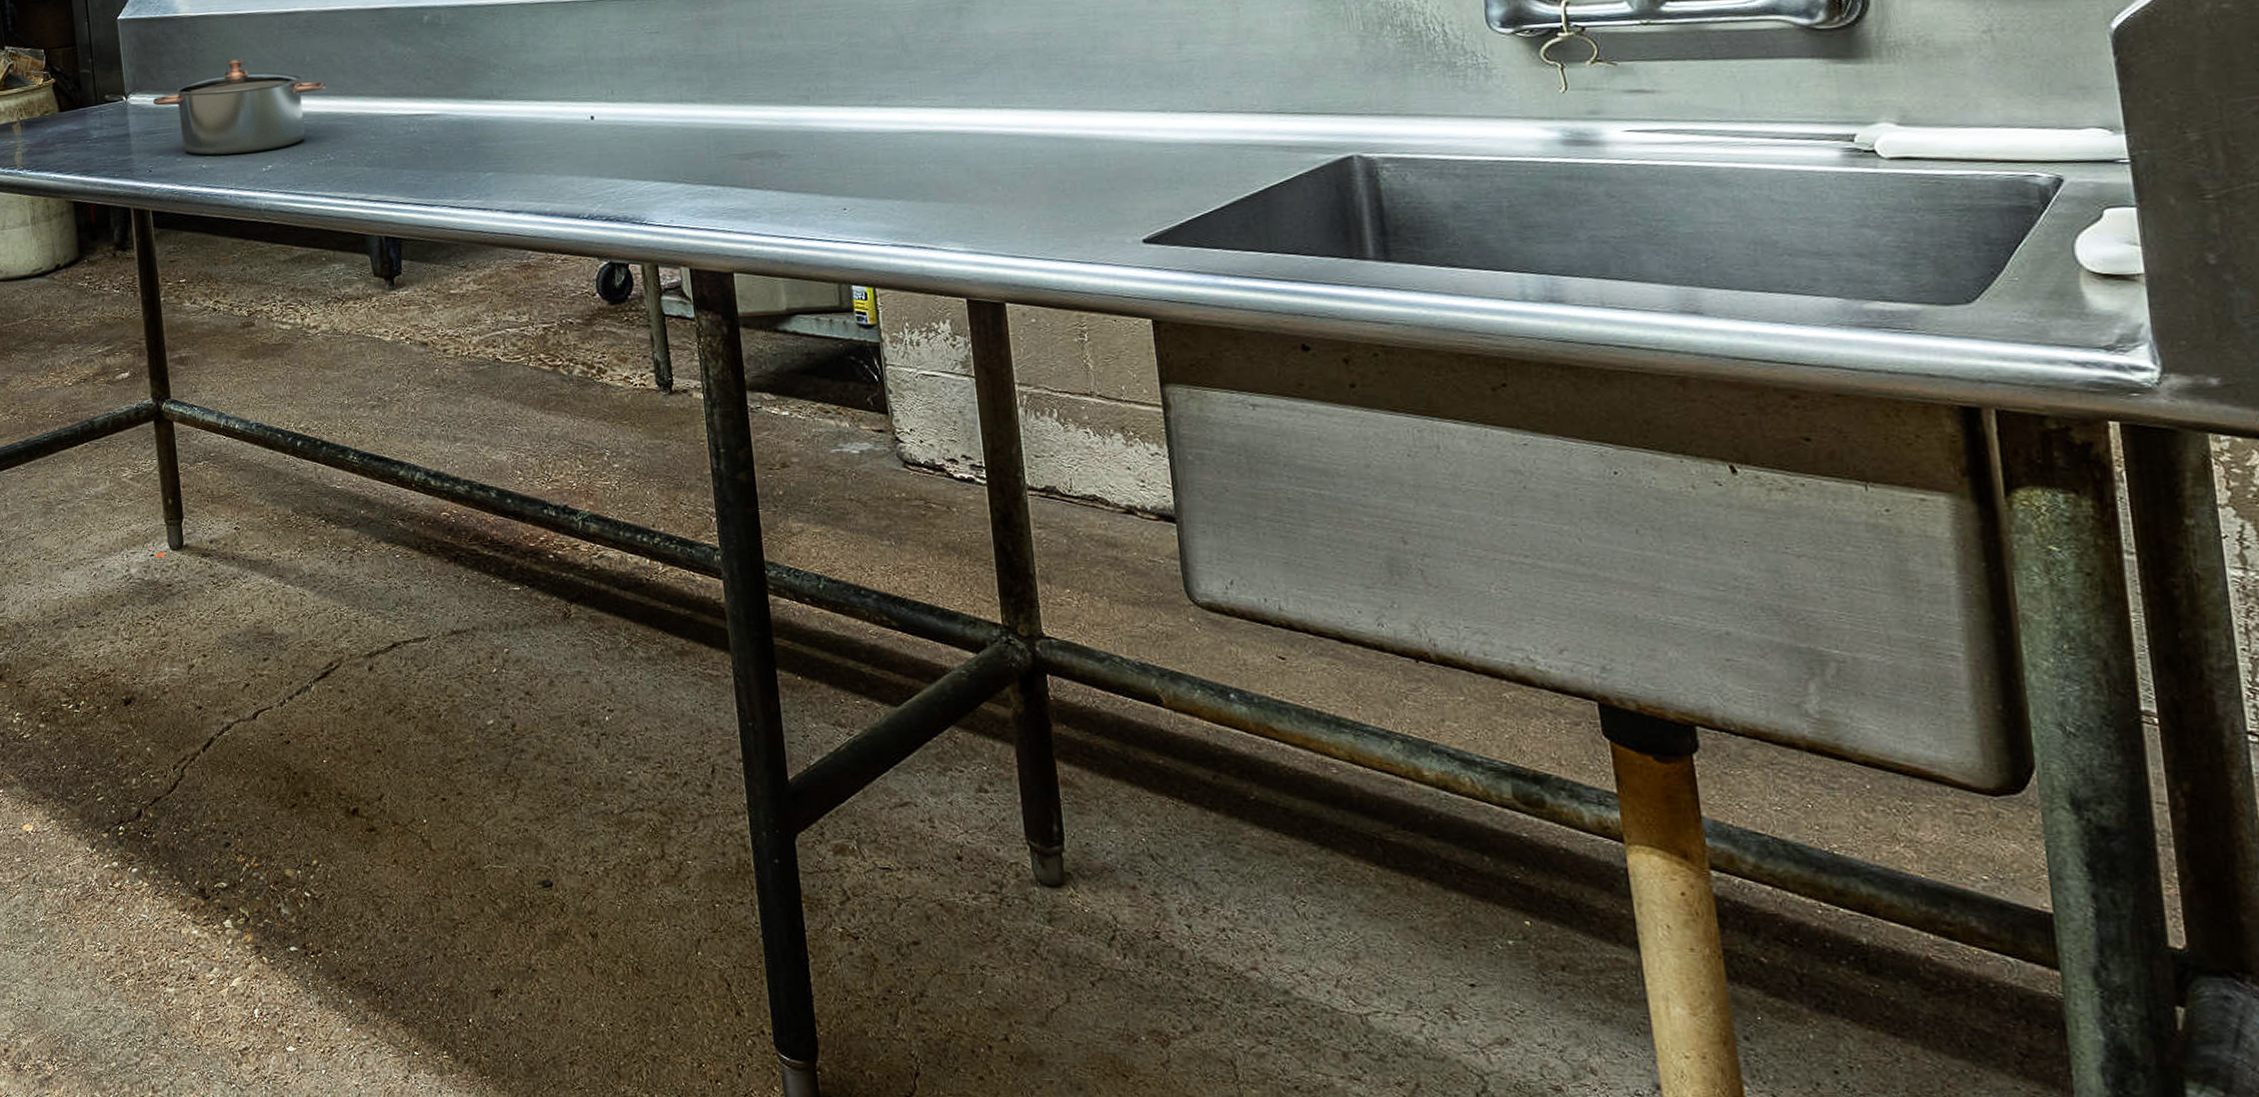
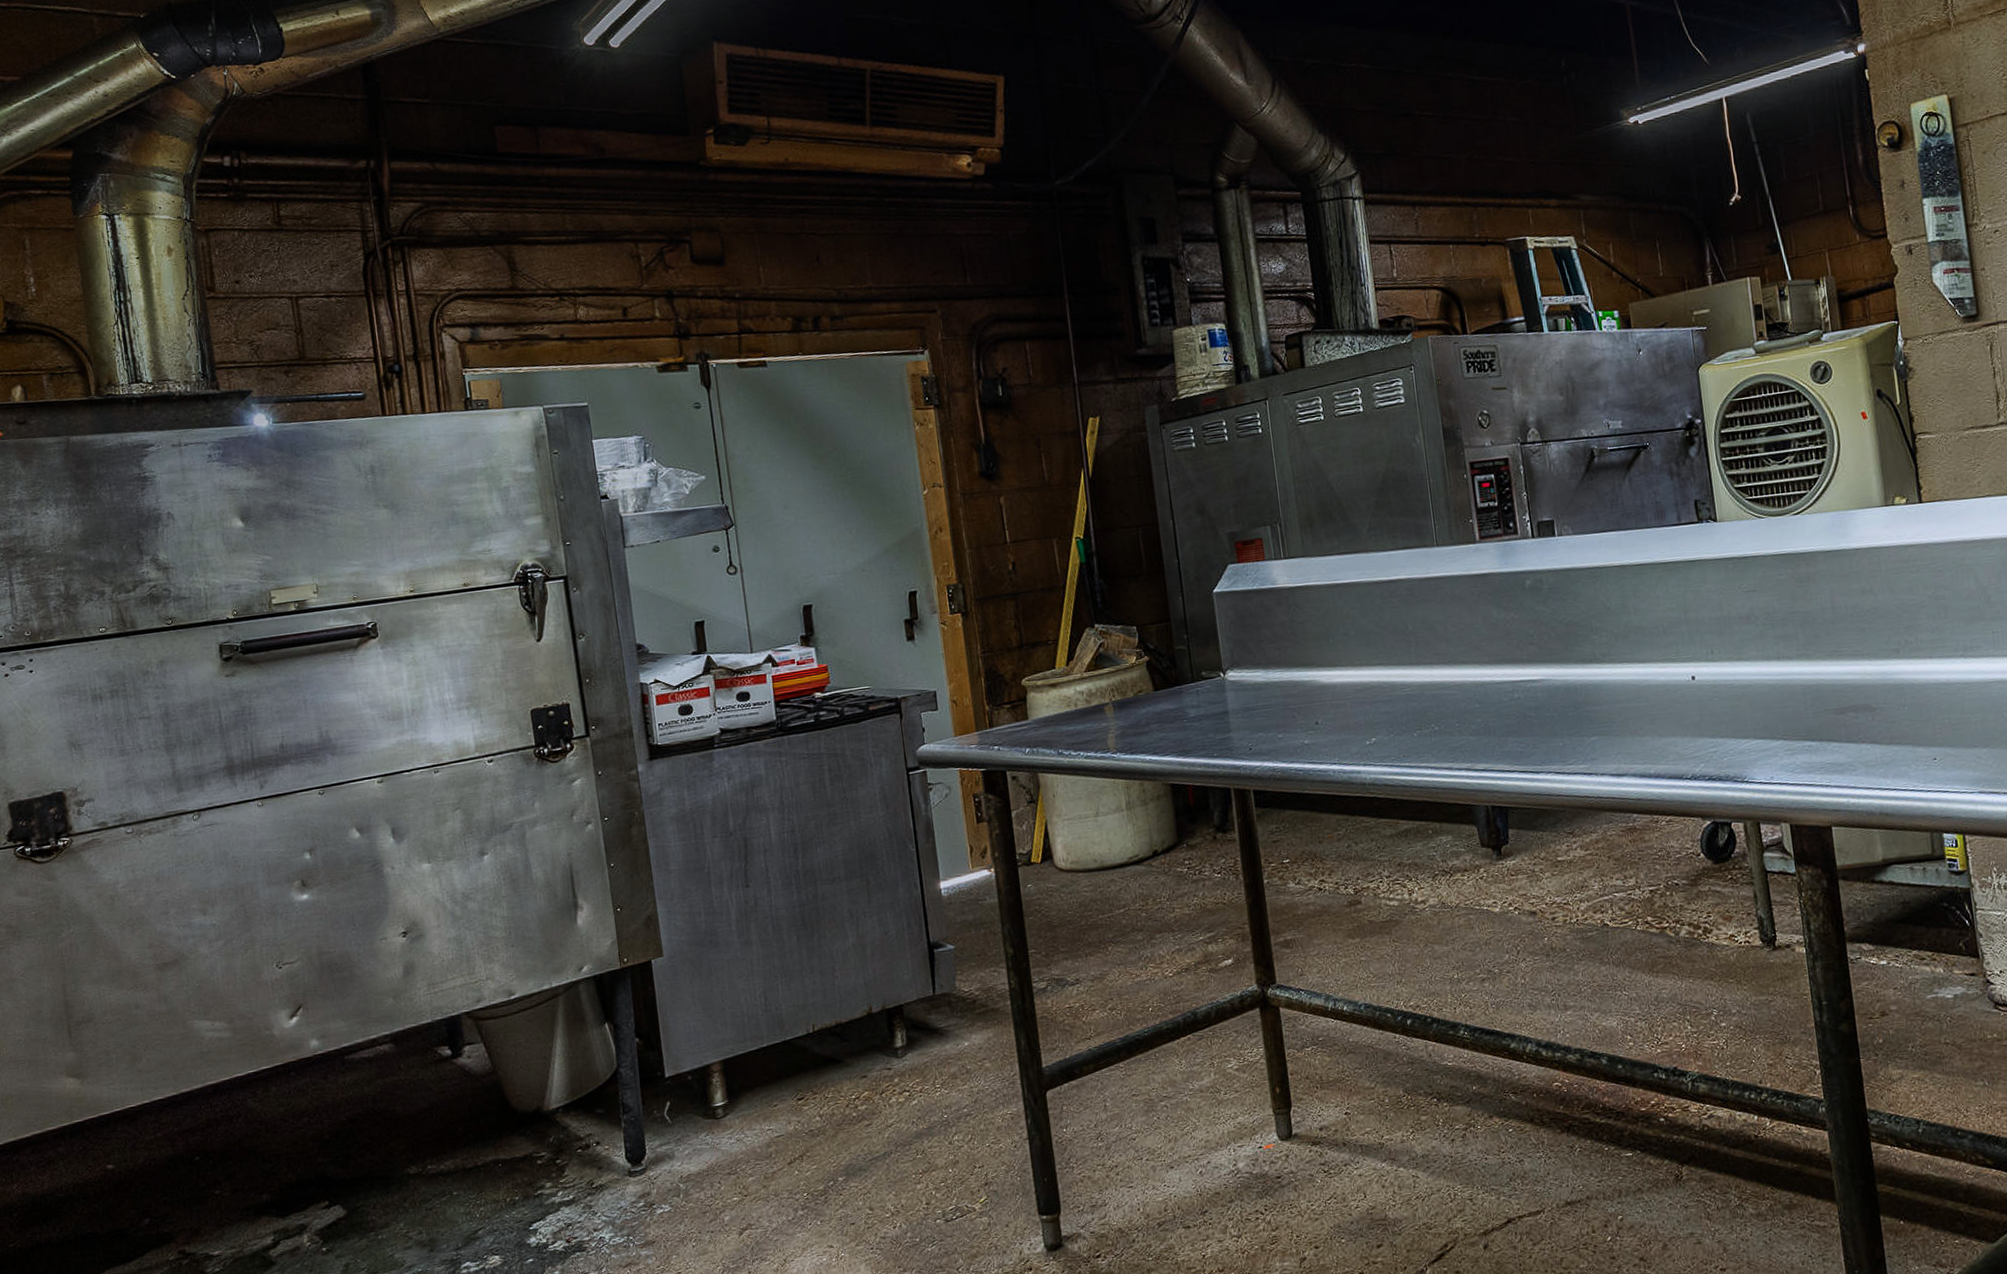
cooking pot: present [152,59,326,156] -> none [1251,629,1430,731]

